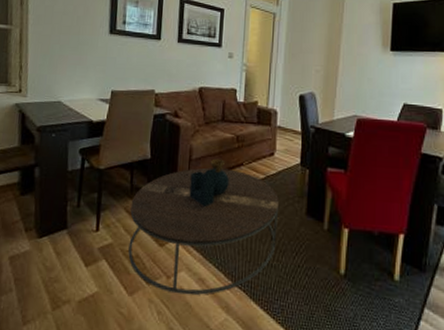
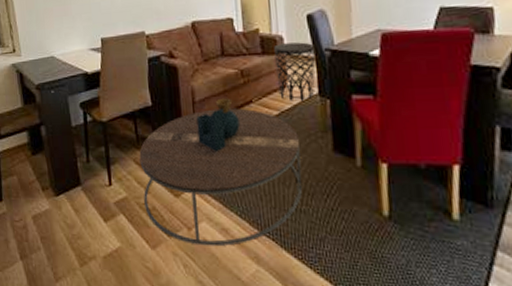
side table: none [267,117,302,169] -> present [274,42,316,101]

